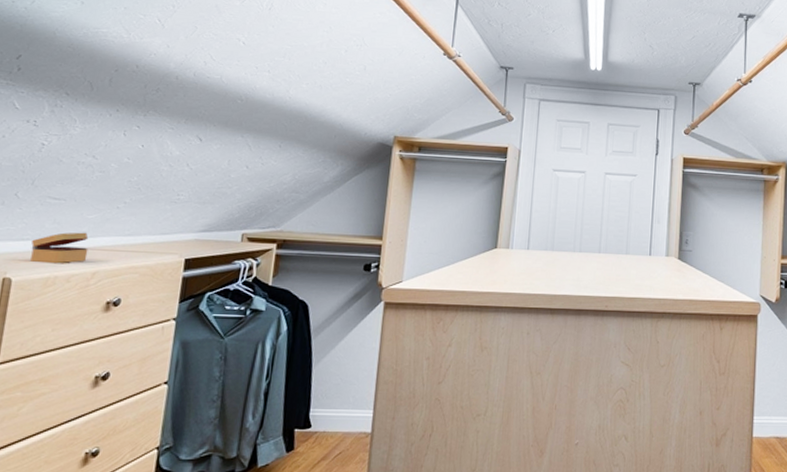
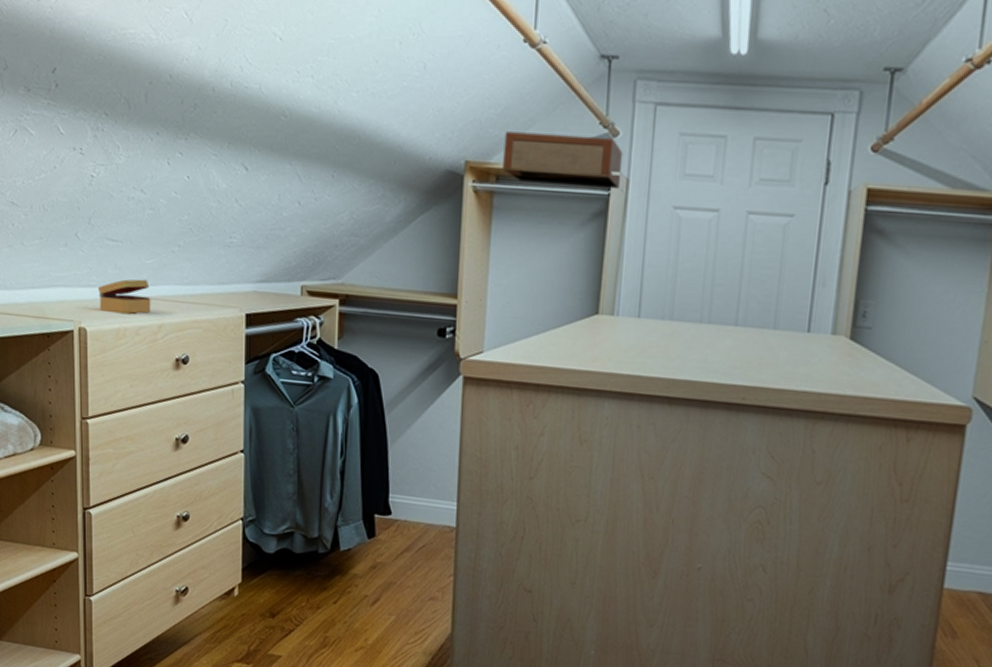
decorative box: none [424,116,516,158] -> present [503,132,623,190]

